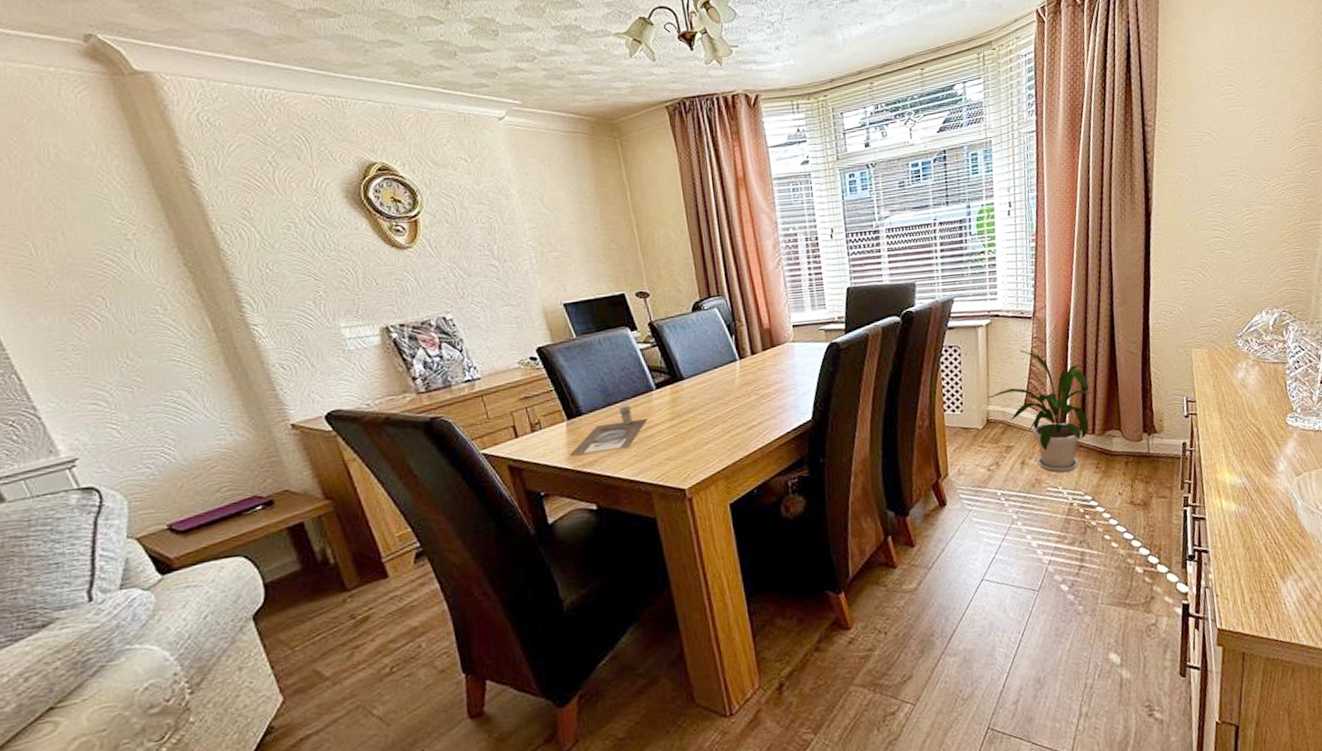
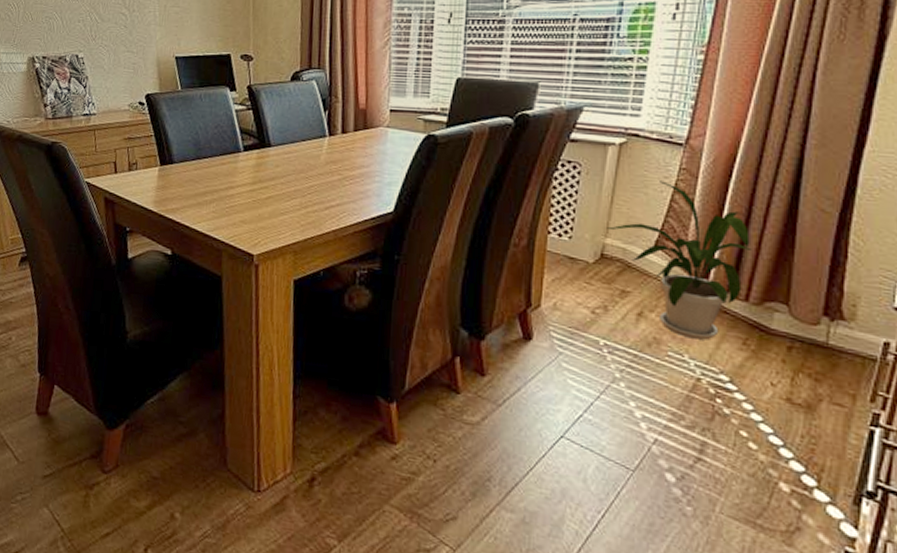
place setting: present [569,405,648,457] -> none [156,162,231,203]

